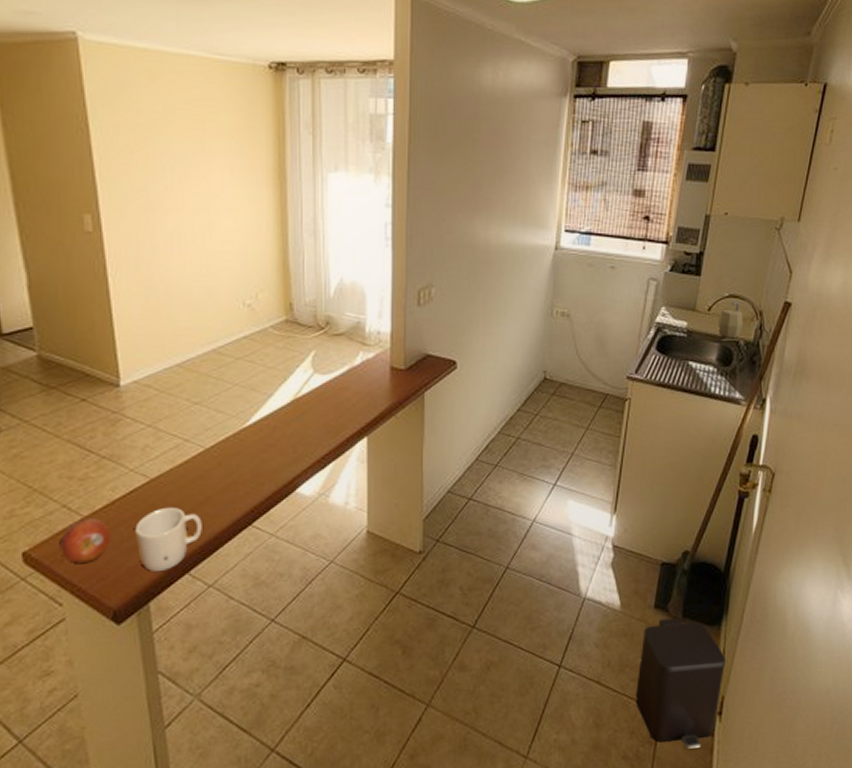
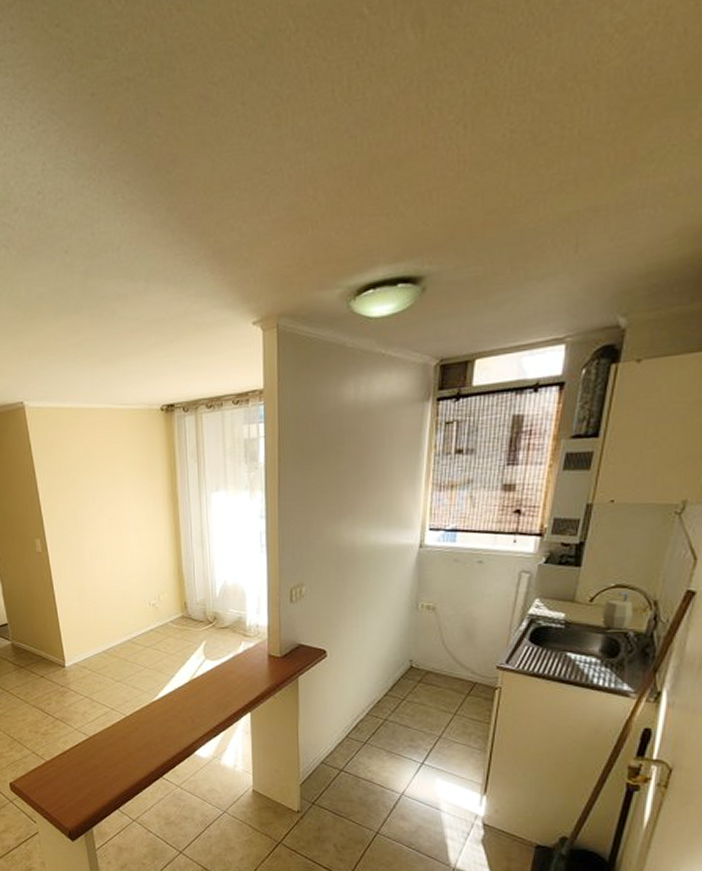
fruit: present [61,517,112,563] -> none [33,762,66,794]
mug: present [135,506,202,573] -> none [80,758,127,806]

